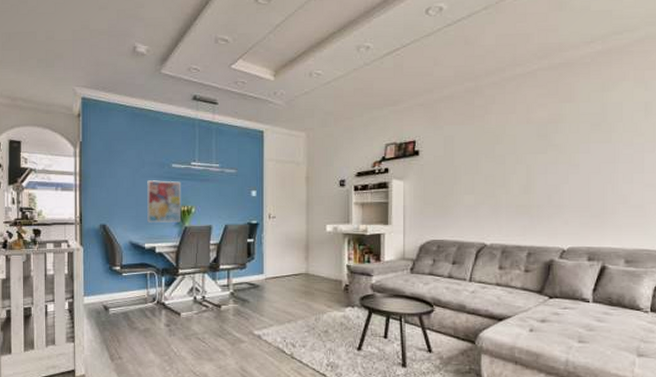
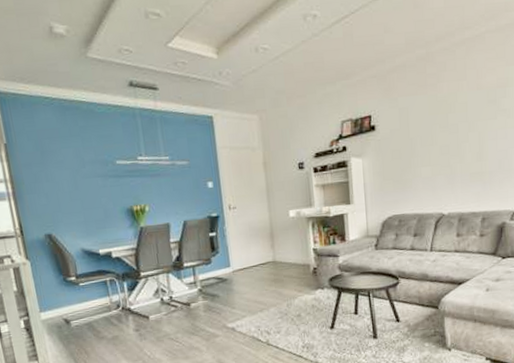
wall art: present [147,180,182,224] -> none [91,179,136,228]

